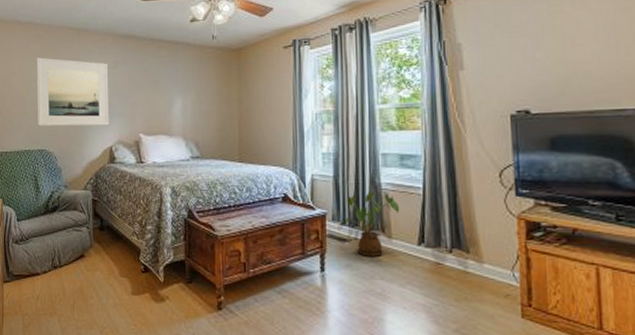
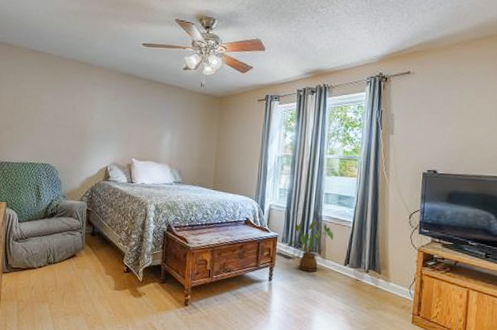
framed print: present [36,57,109,126] -> none [42,84,110,149]

